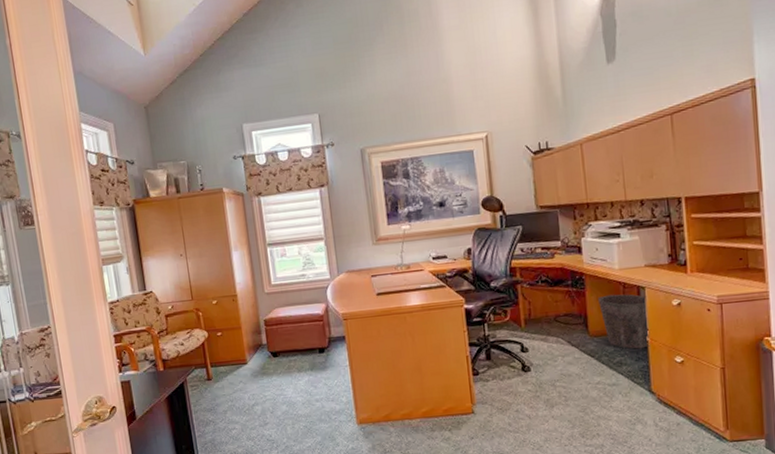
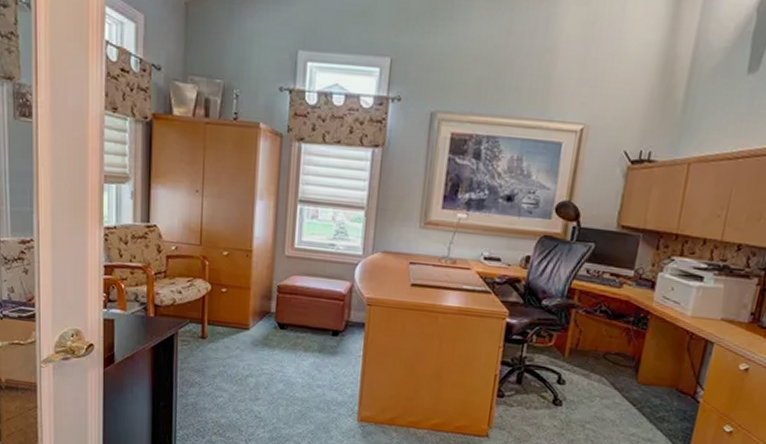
waste bin: present [598,294,650,349] -> none [656,342,714,409]

